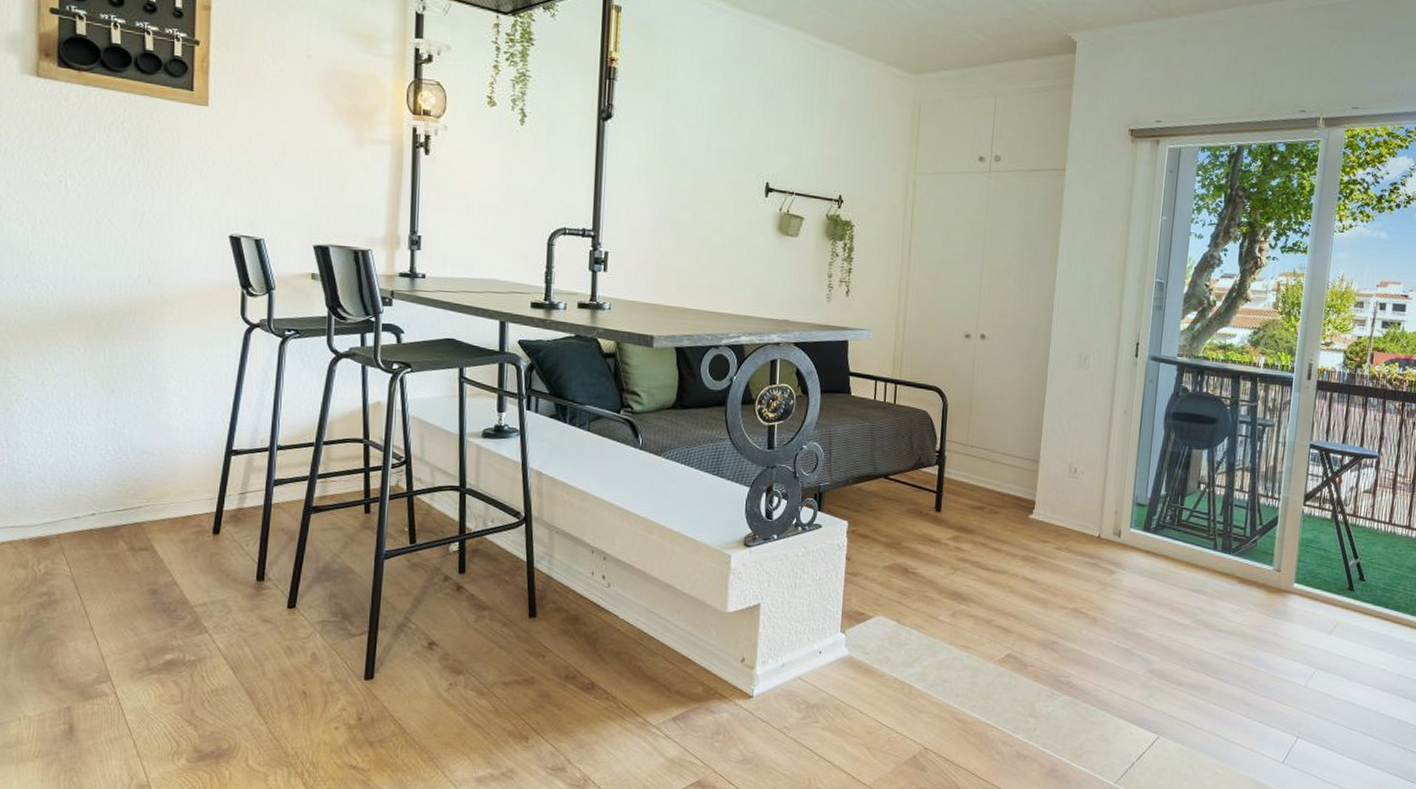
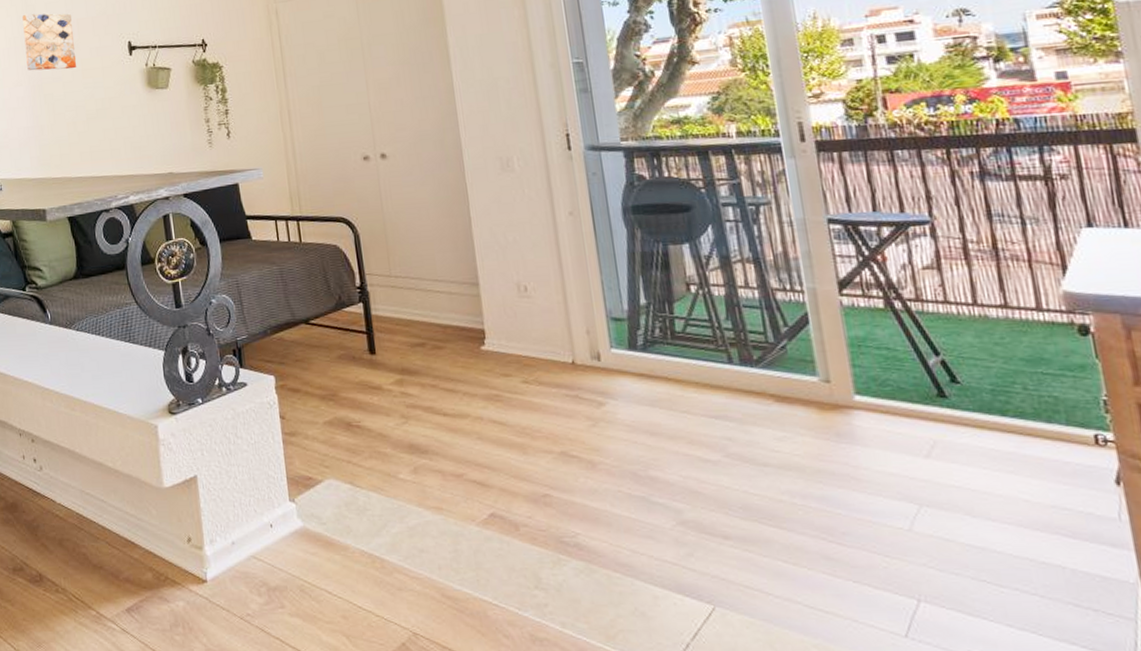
wall art: none [657,131,712,199] -> present [22,13,77,71]

